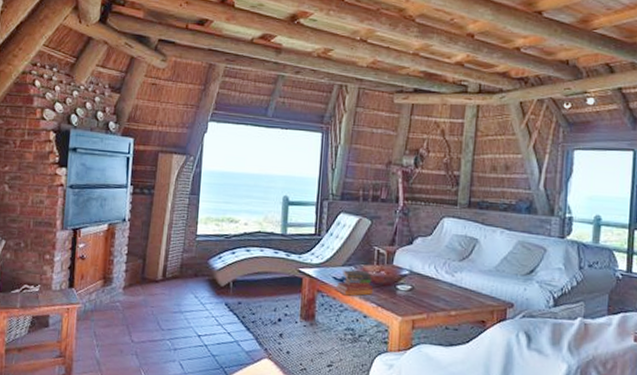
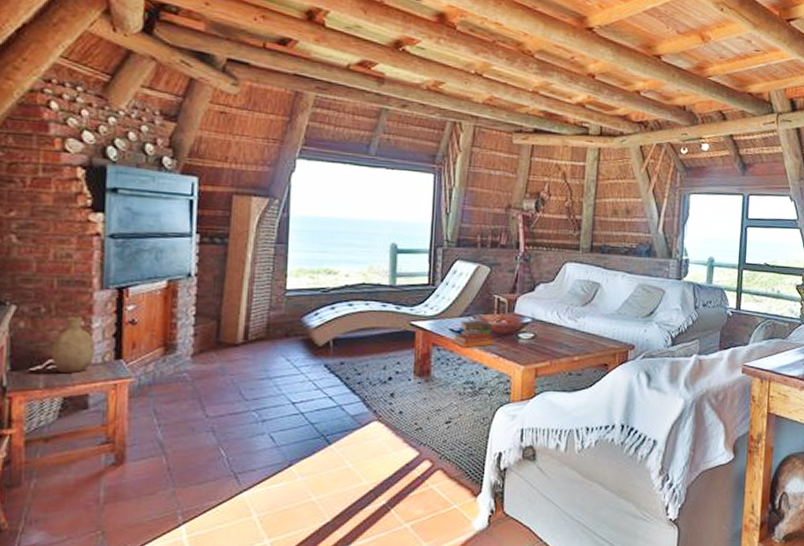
decorative vase: none [26,251,56,298] -> present [51,316,95,374]

